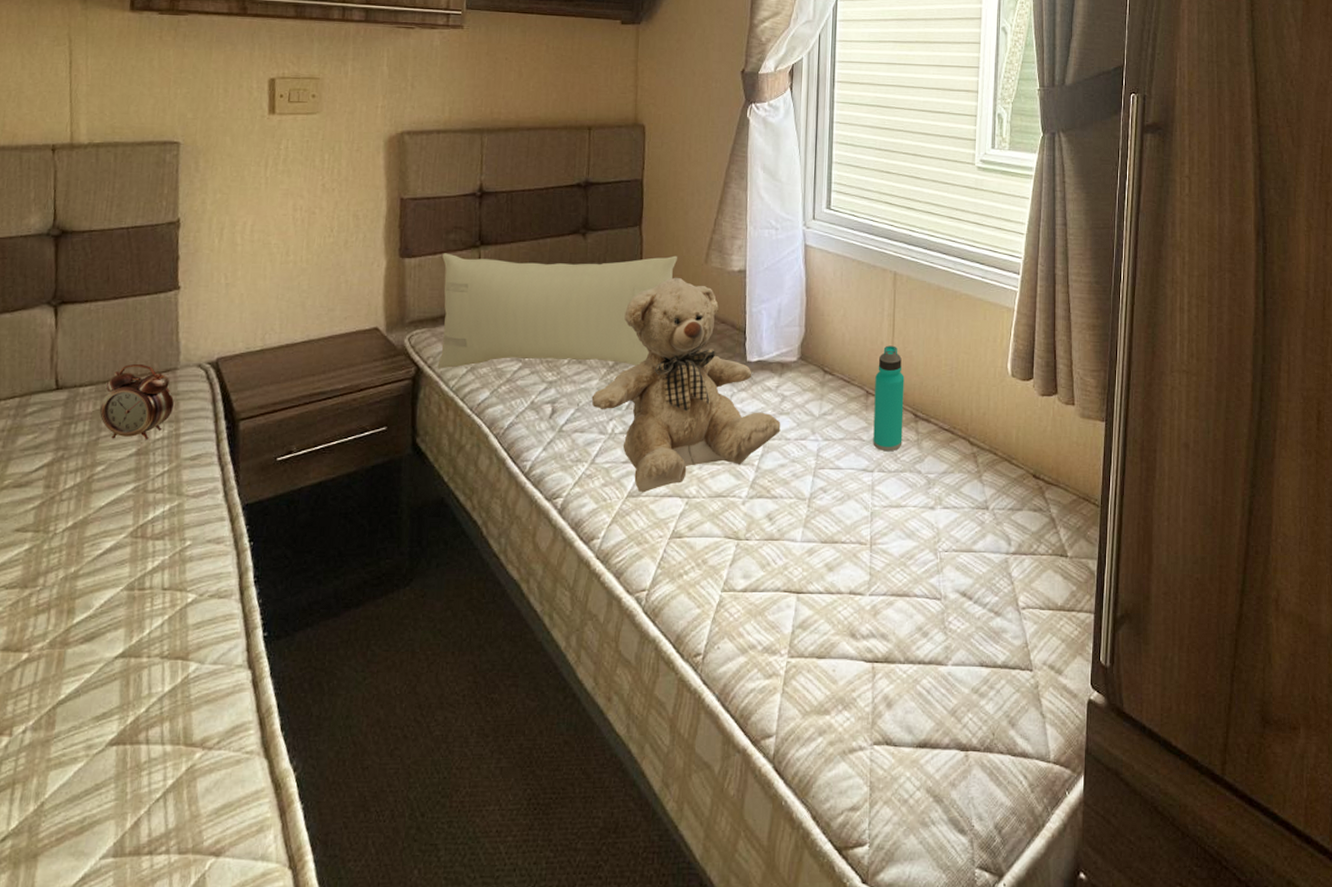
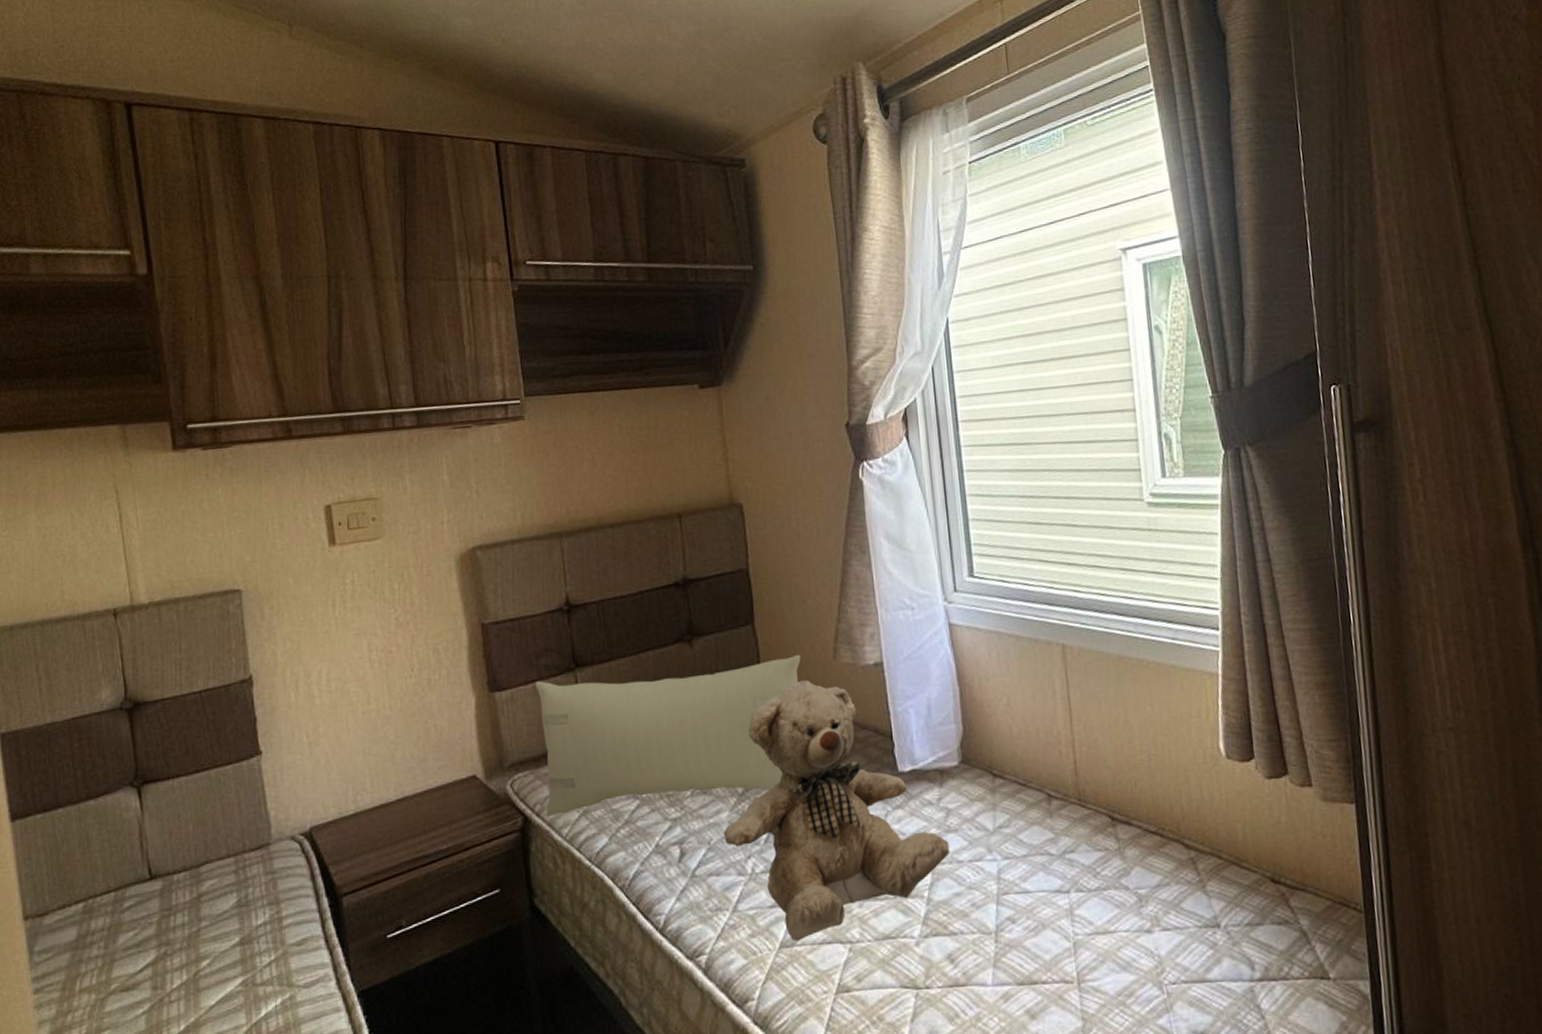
alarm clock: present [100,364,174,440] -> none [197,842,271,929]
water bottle: present [873,345,905,452] -> none [1056,734,1101,867]

